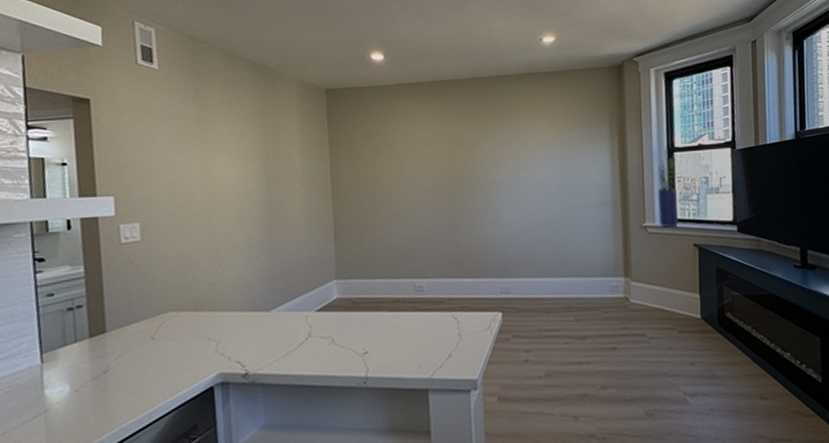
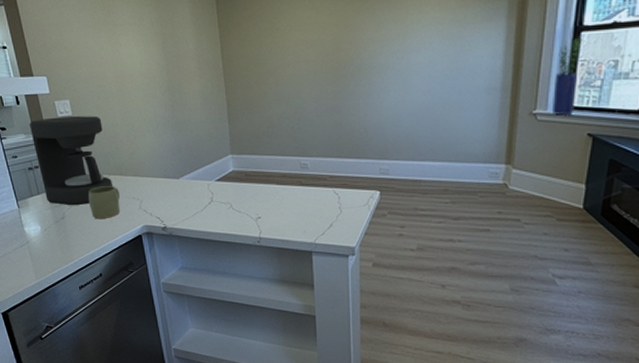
coffee maker: none [79,240,182,354] -> present [29,115,112,205]
mug: none [145,325,190,369] -> present [87,186,121,218]

